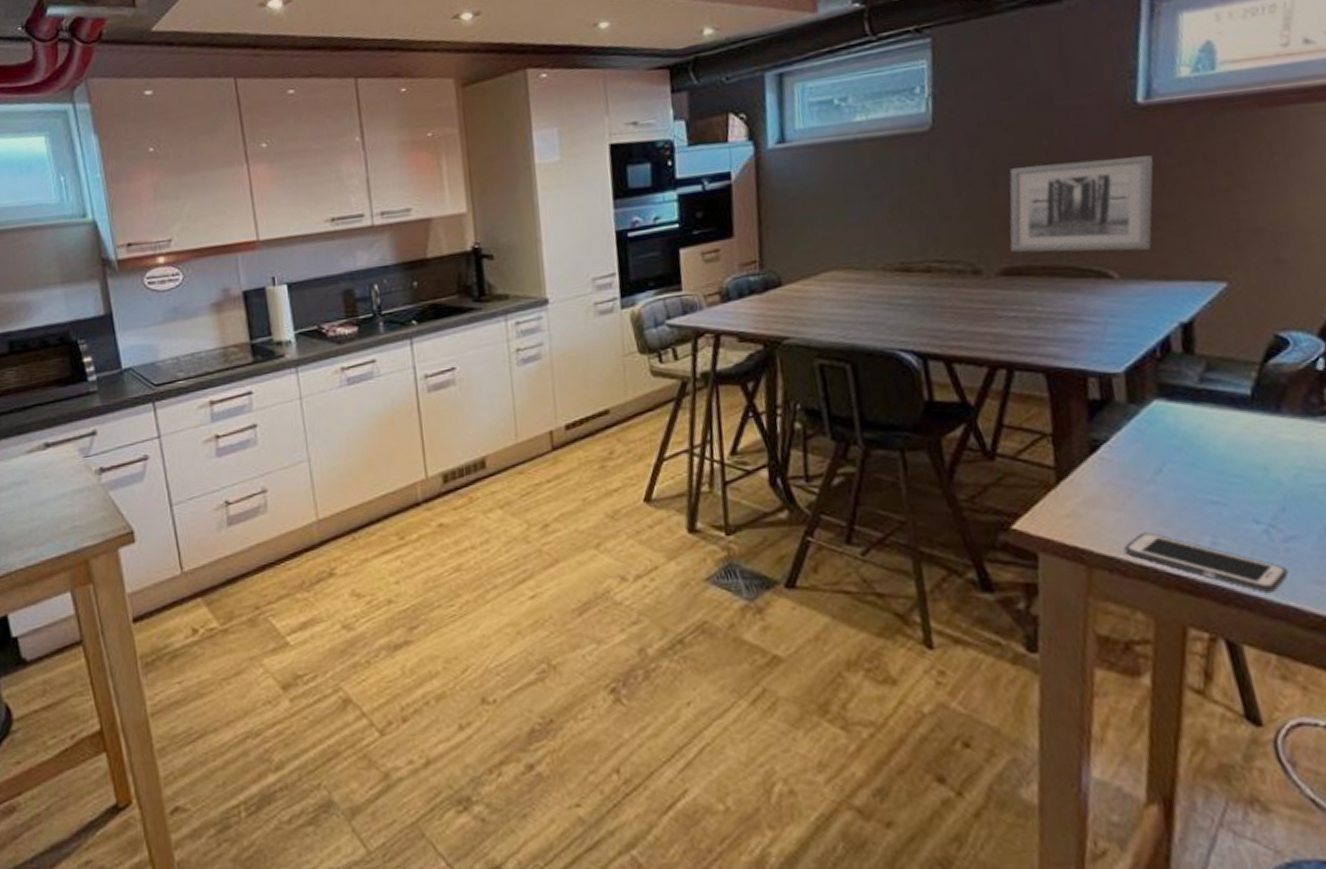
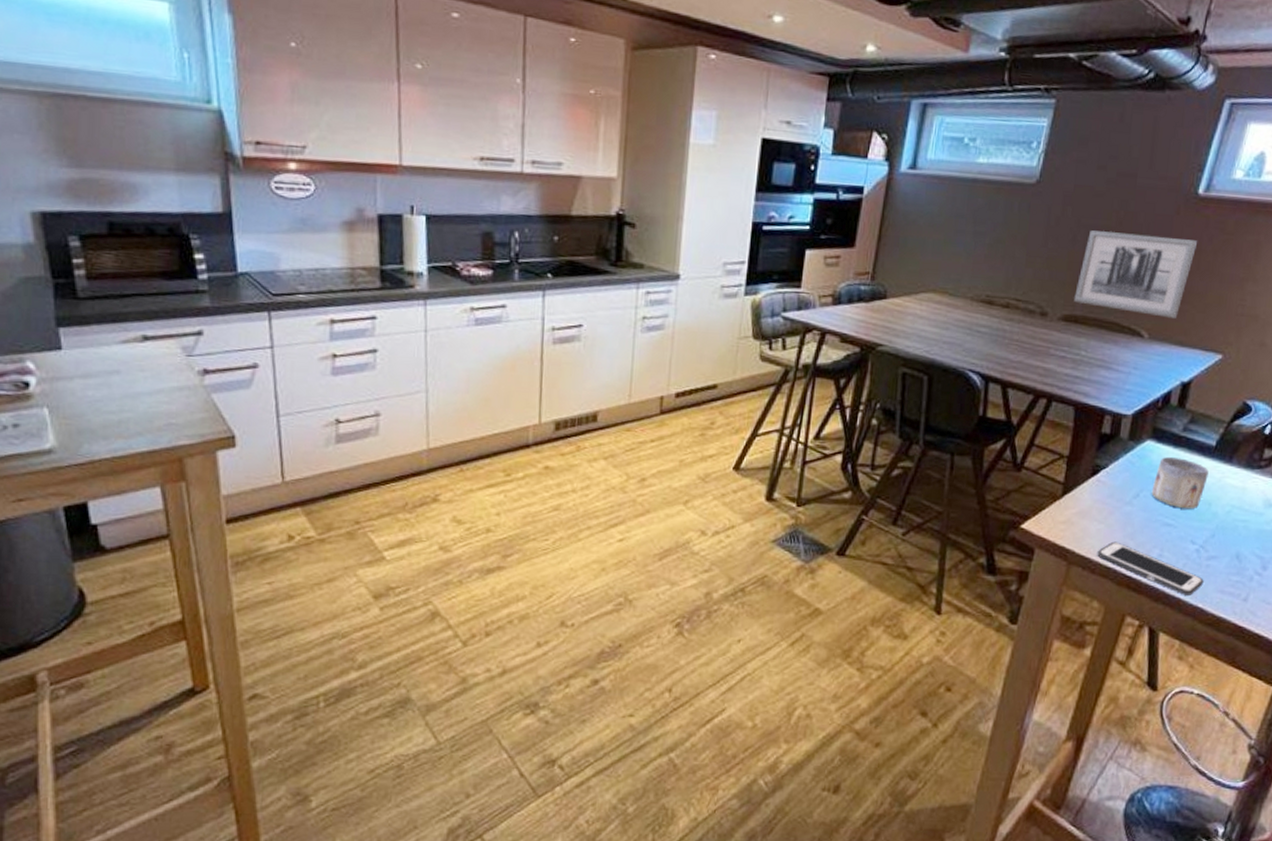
mug: none [1177,416,1253,480] -> present [1151,456,1209,510]

